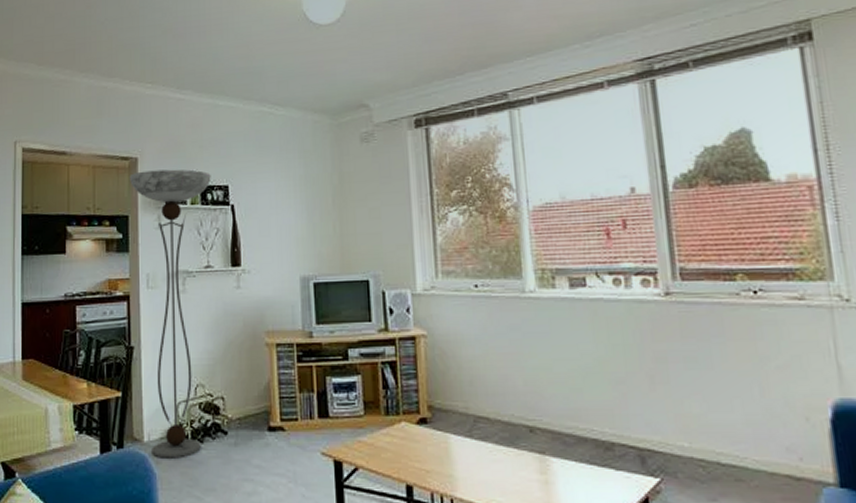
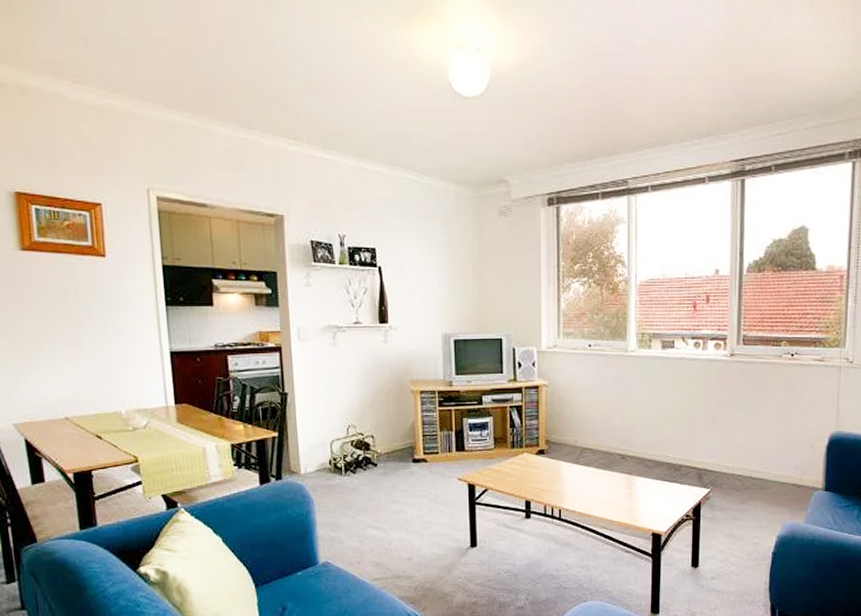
floor lamp: present [129,169,211,459] -> none [275,229,359,487]

